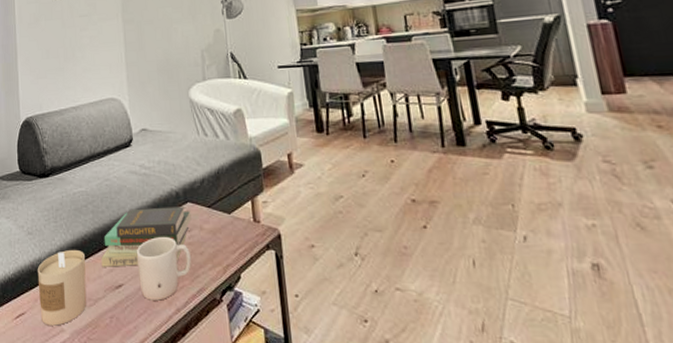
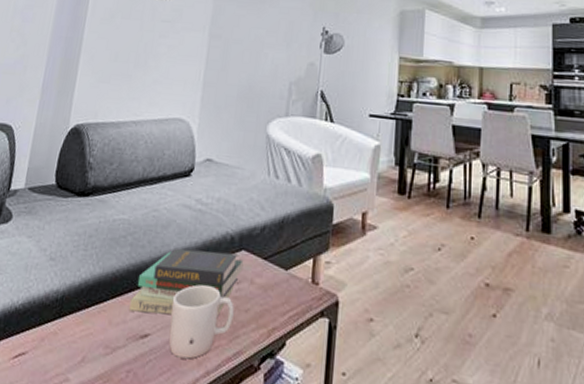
candle: present [37,249,87,326] -> none [44,285,112,374]

